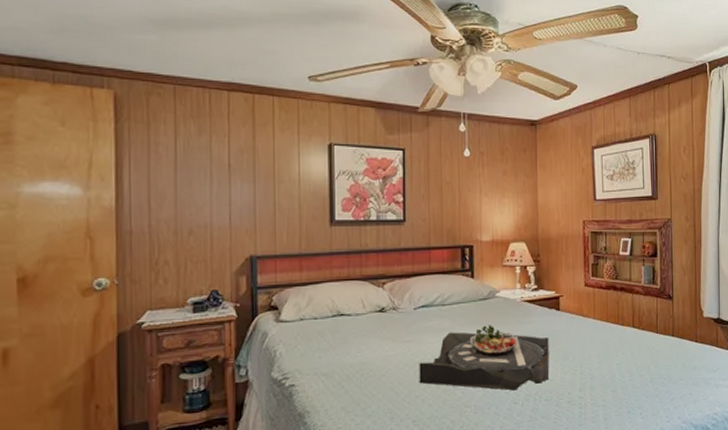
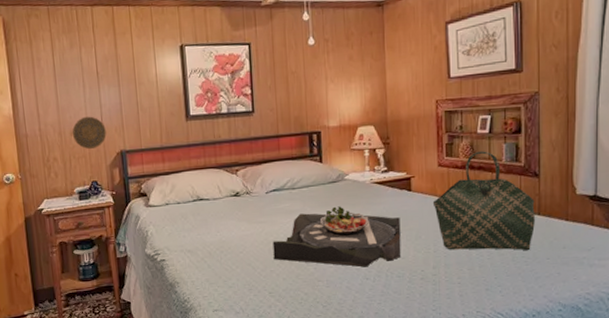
decorative plate: none [191,214,234,253] -> present [72,116,107,150]
tote bag: none [579,272,671,372] -> present [432,151,536,251]

